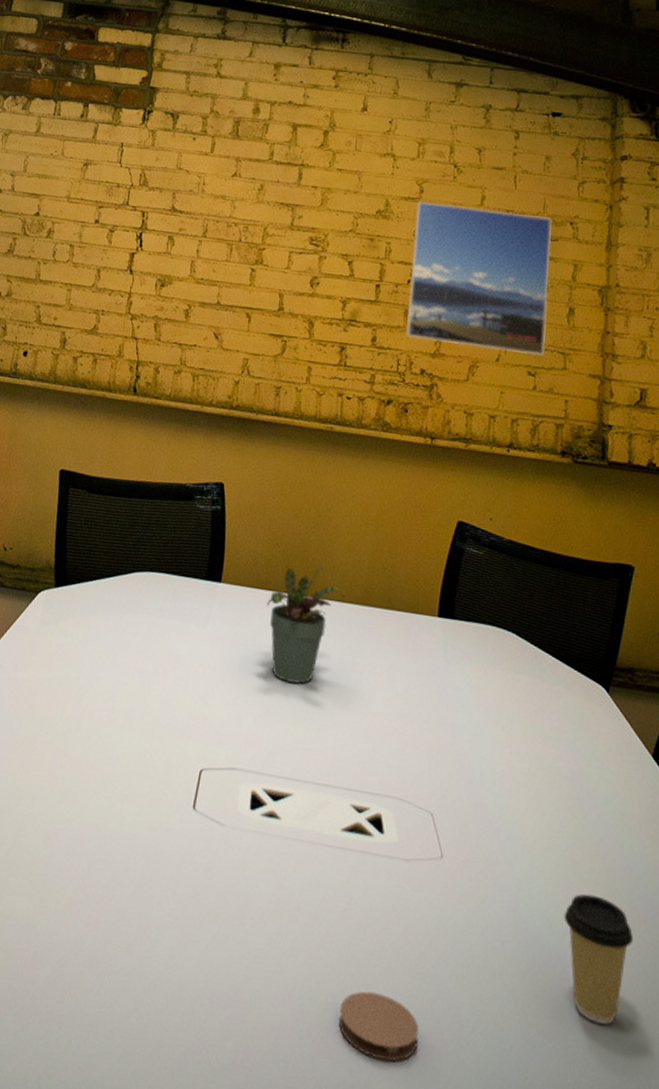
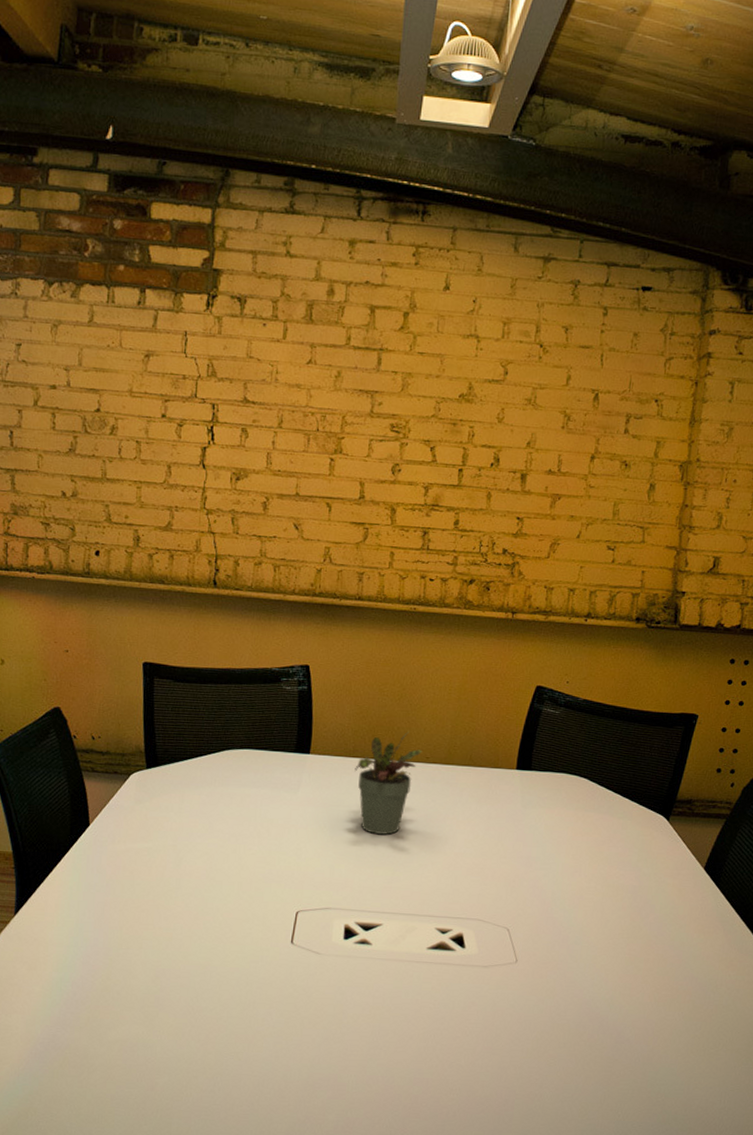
coaster: present [338,991,419,1061] -> none [425,1066,495,1115]
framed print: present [406,202,552,356] -> none [489,384,637,531]
coffee cup: present [563,894,634,1025] -> none [620,978,679,1071]

